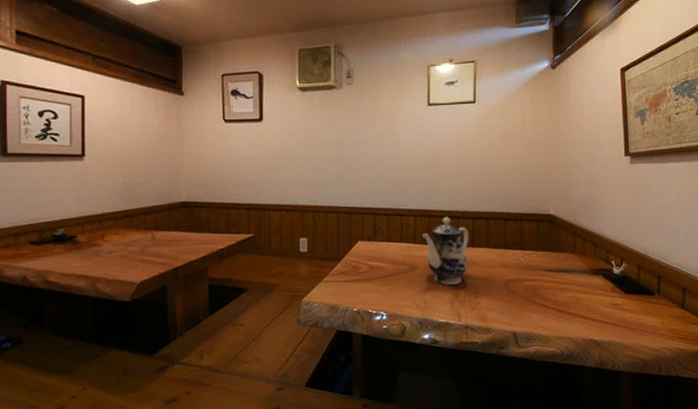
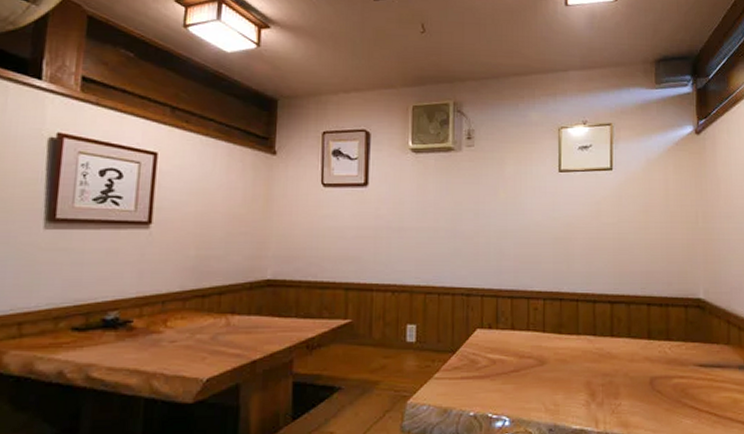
teapot: present [423,216,469,285] -> none [553,300,607,383]

